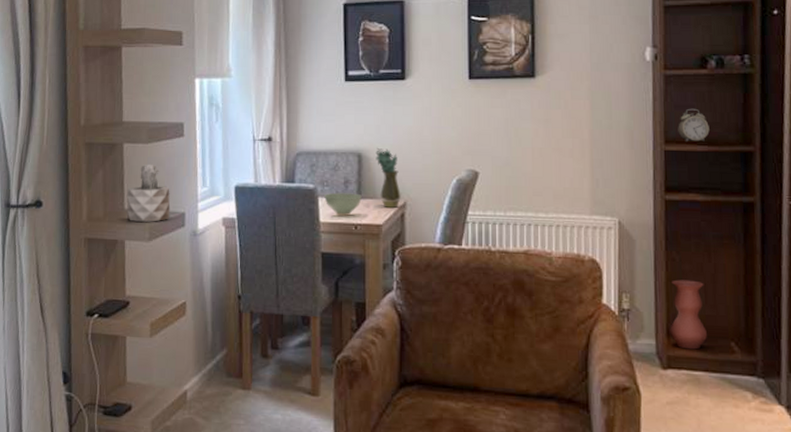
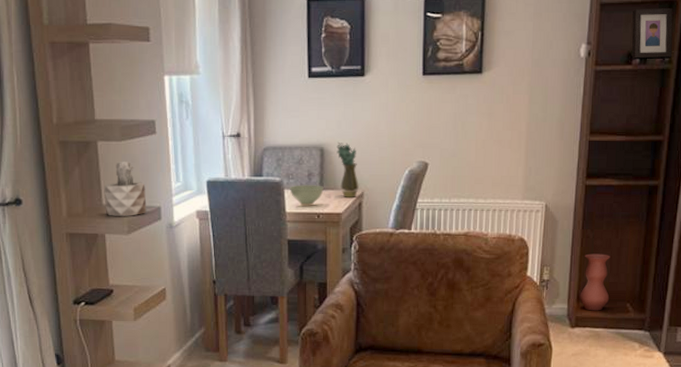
alarm clock: present [678,108,710,141] -> none [602,102,629,132]
picture frame: none [702,10,753,64] -> present [631,8,673,60]

